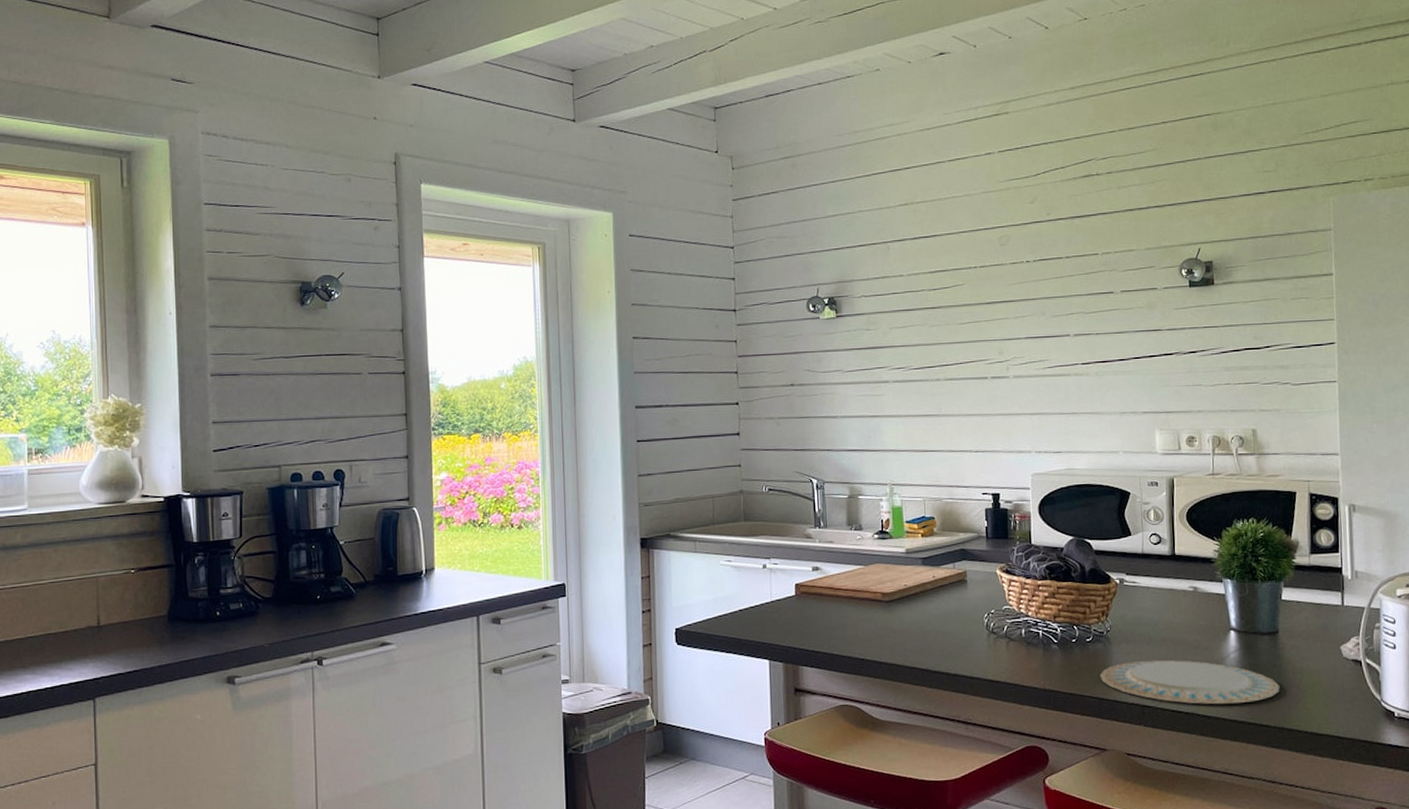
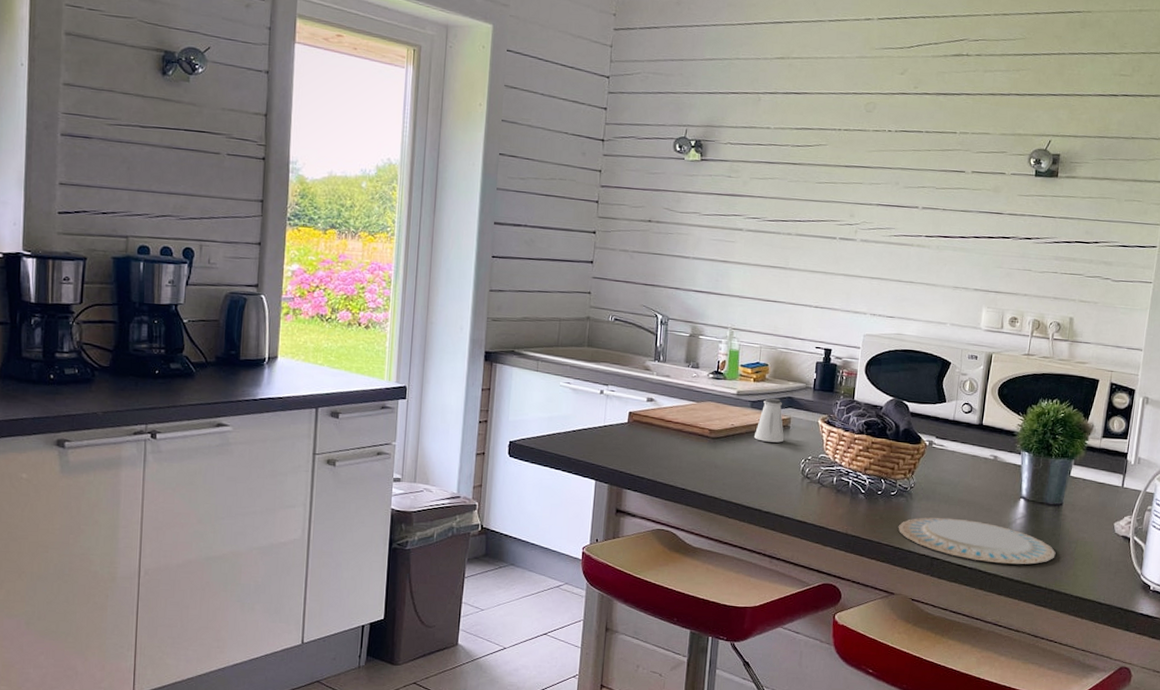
saltshaker: none [929,552,963,600] -> present [753,397,785,443]

